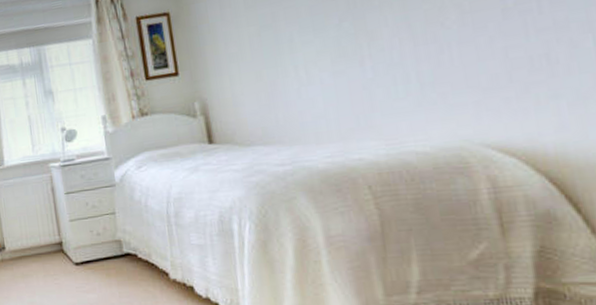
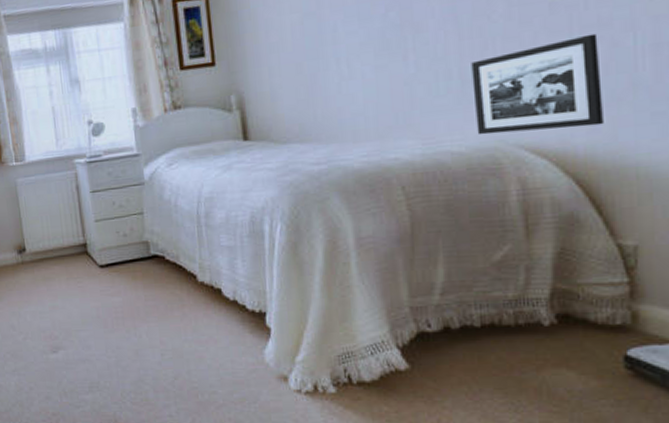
picture frame: none [428,36,572,136] -> present [471,33,604,135]

